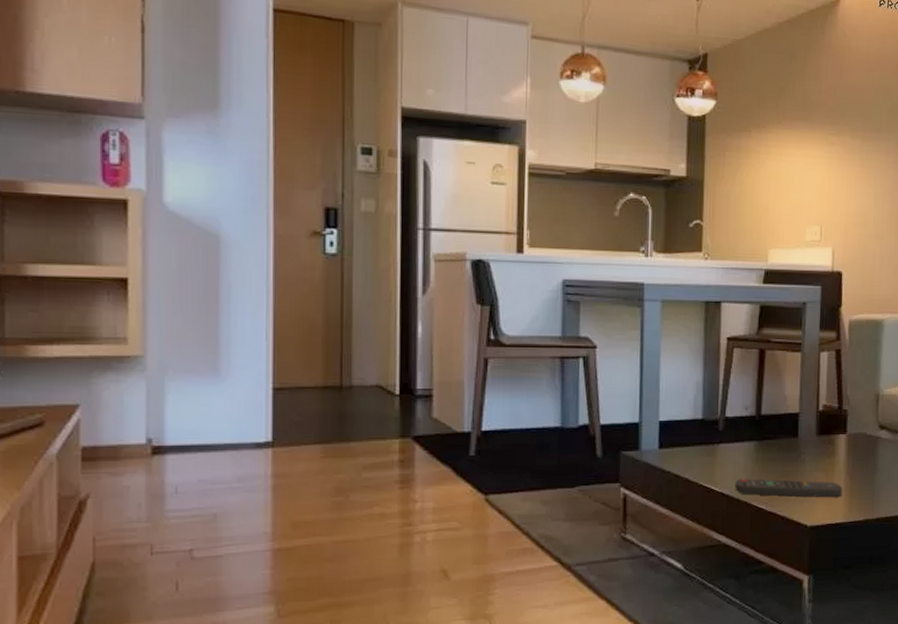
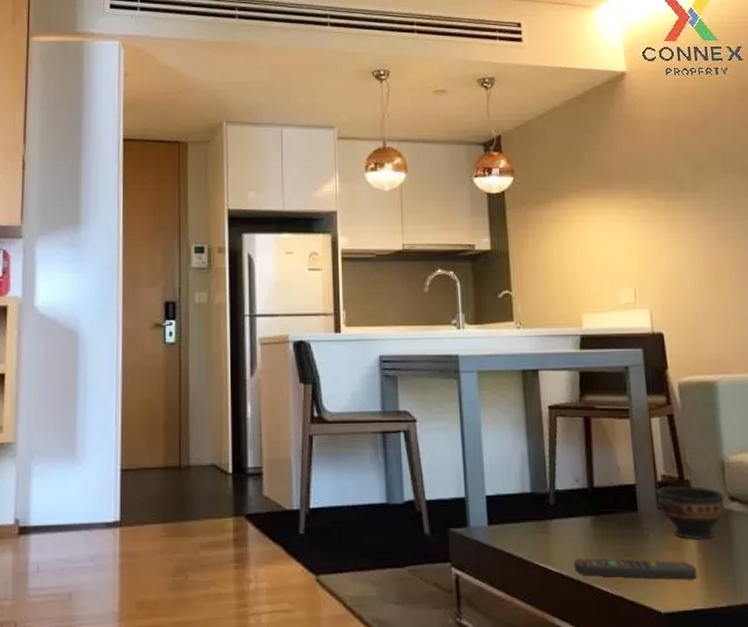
bowl: none [817,414,876,463] -> present [656,485,726,540]

